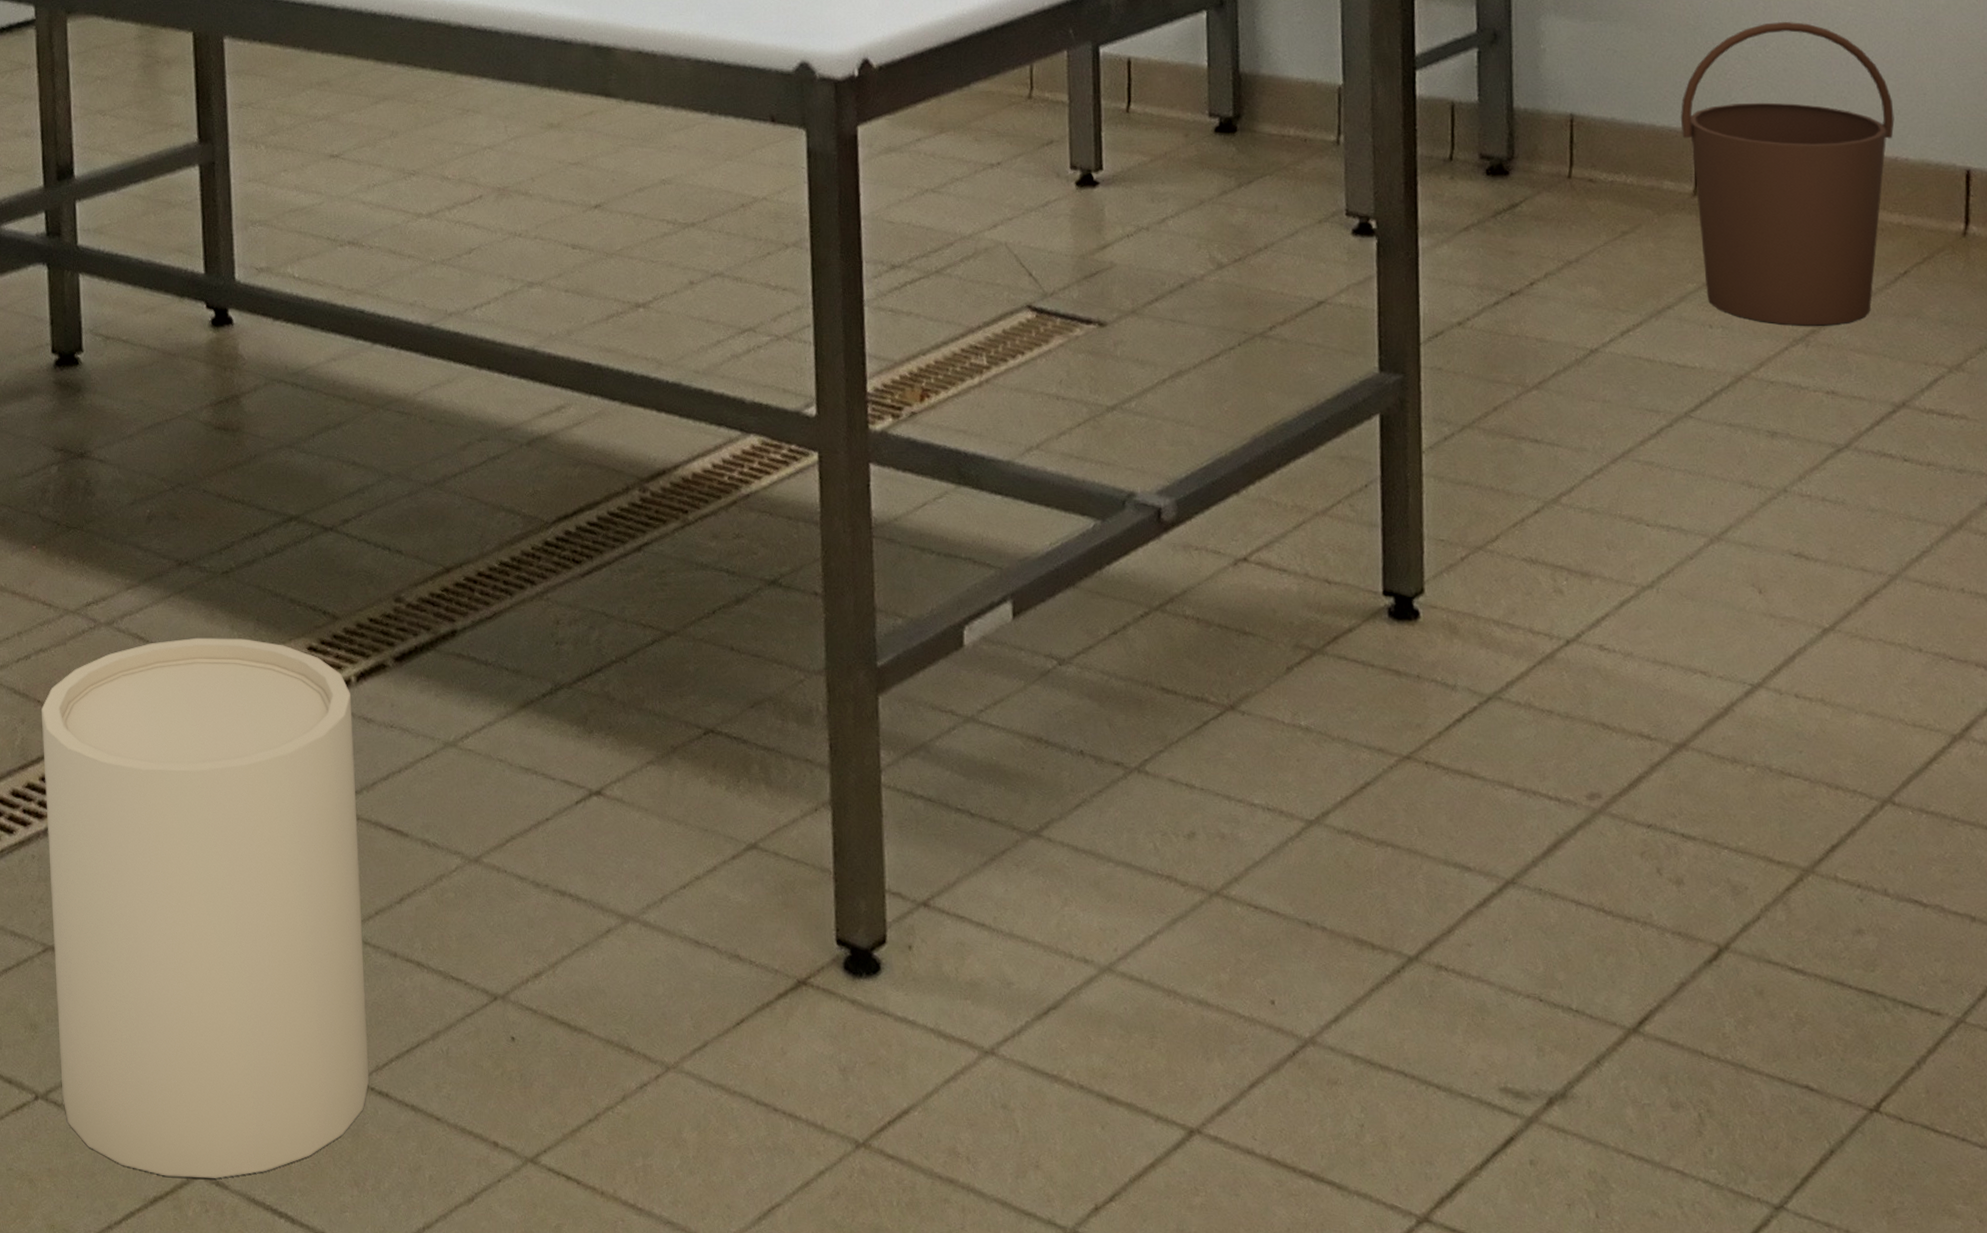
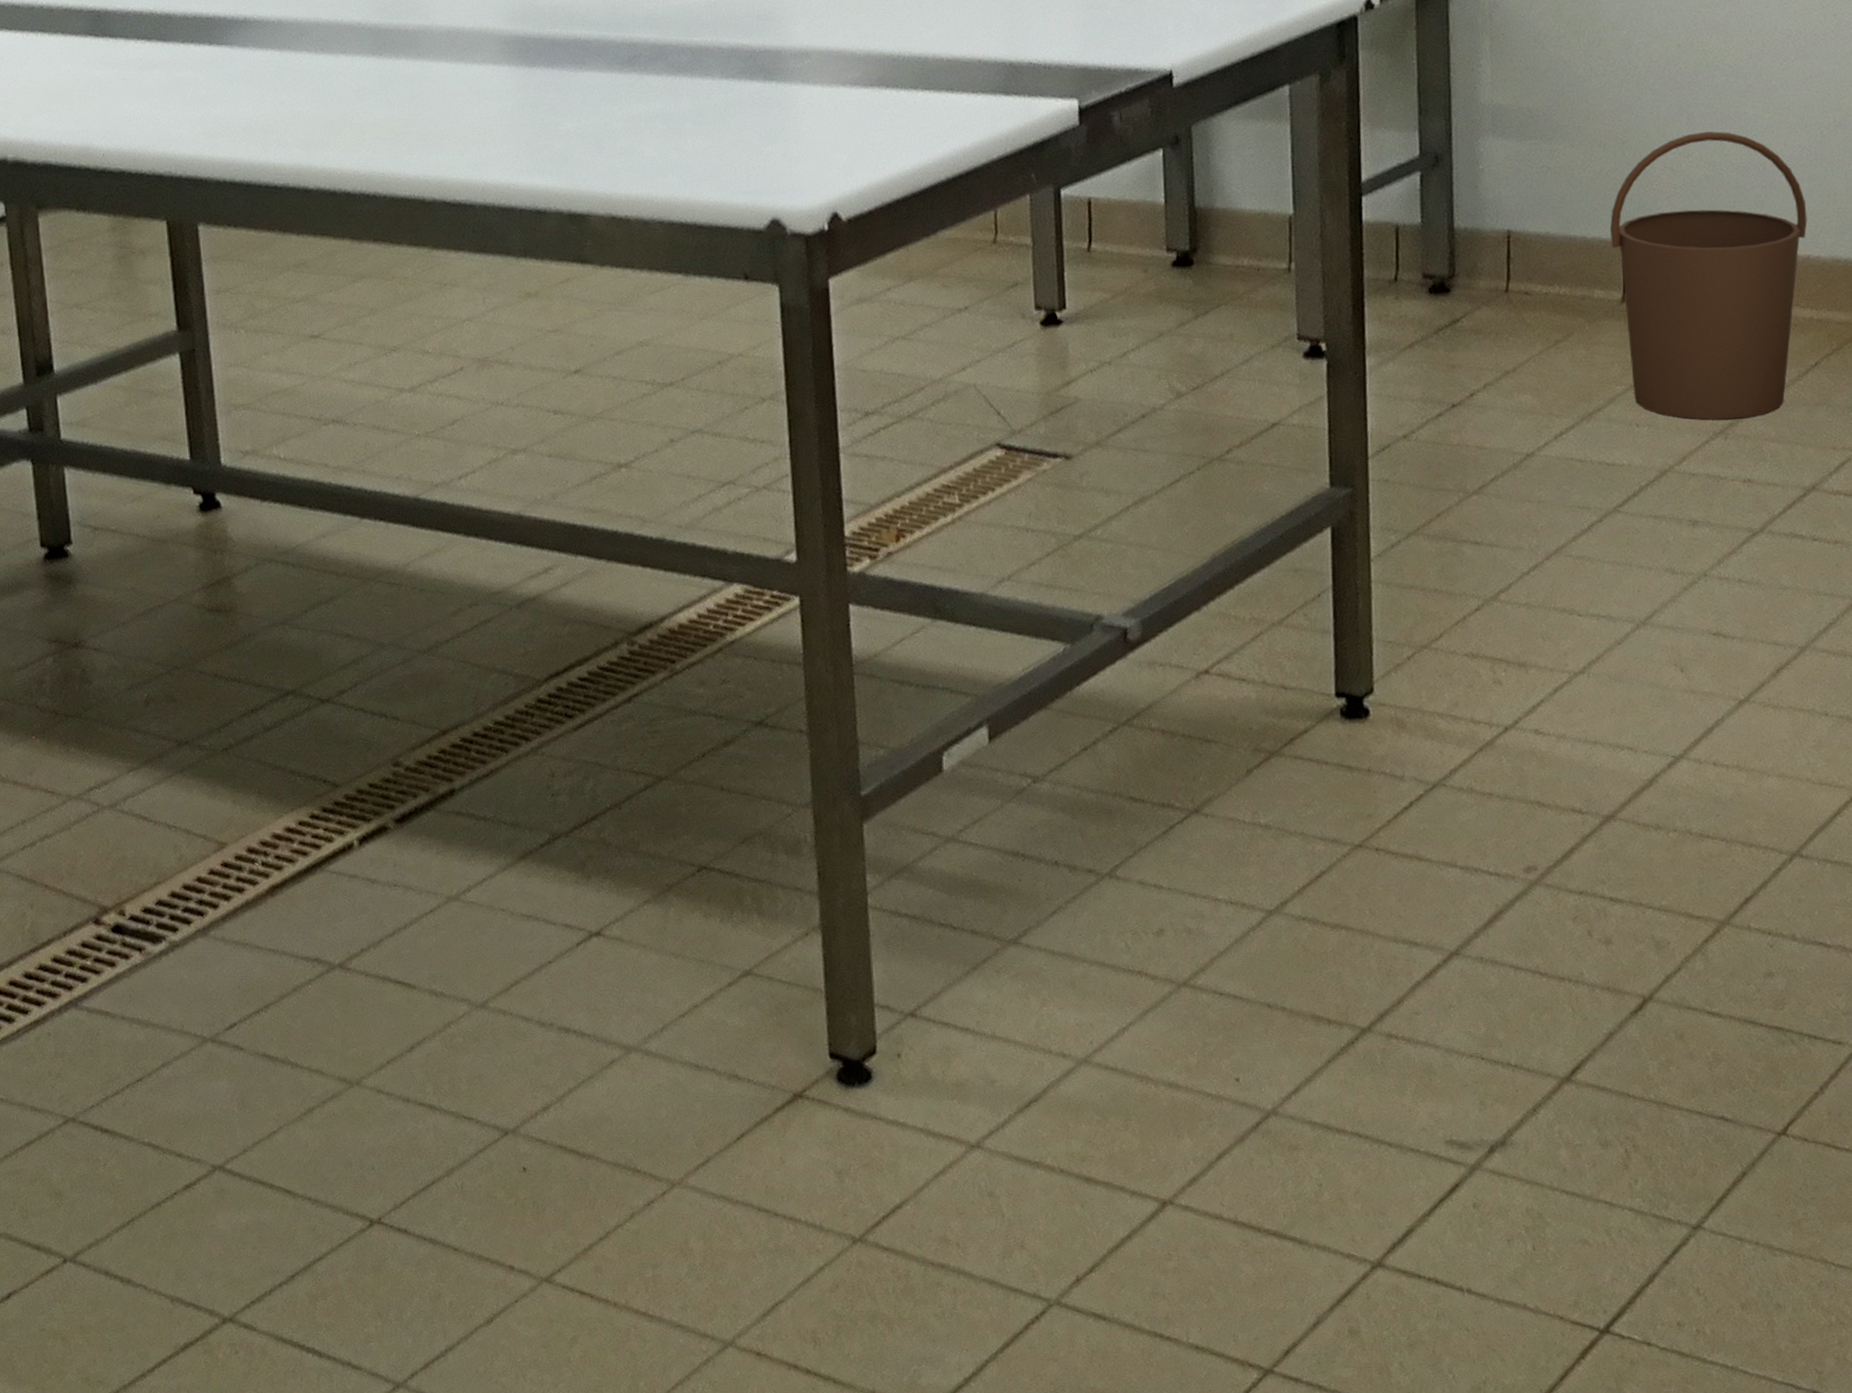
trash can: present [41,637,369,1179] -> none [49,811,388,1324]

